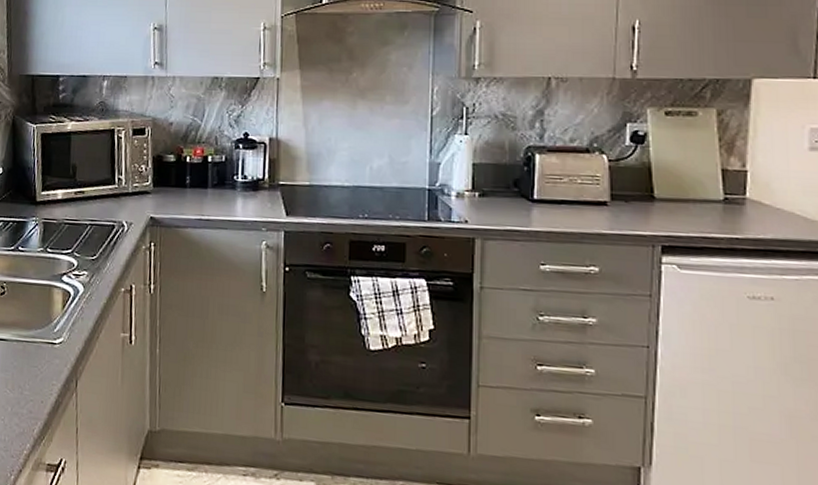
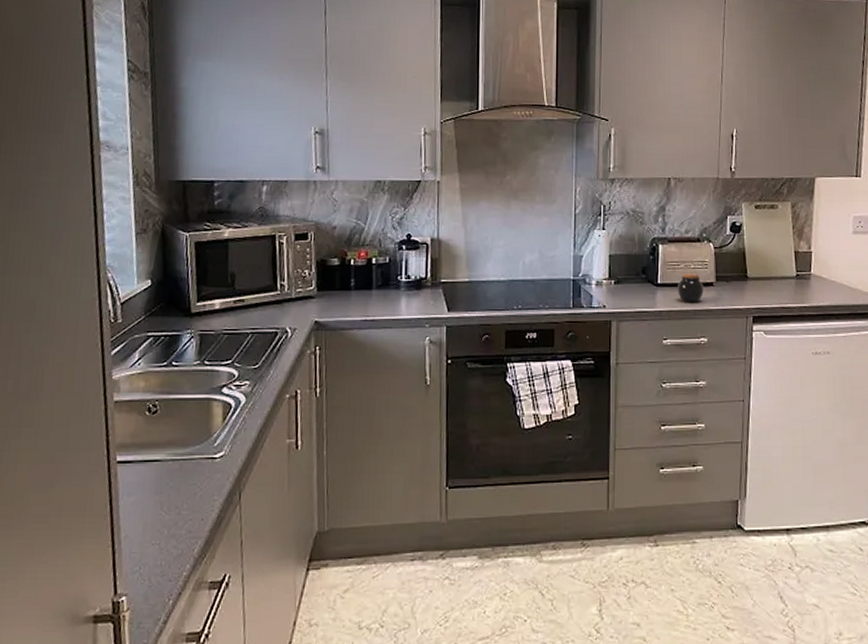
jar: none [560,188,594,225] -> present [678,272,704,303]

